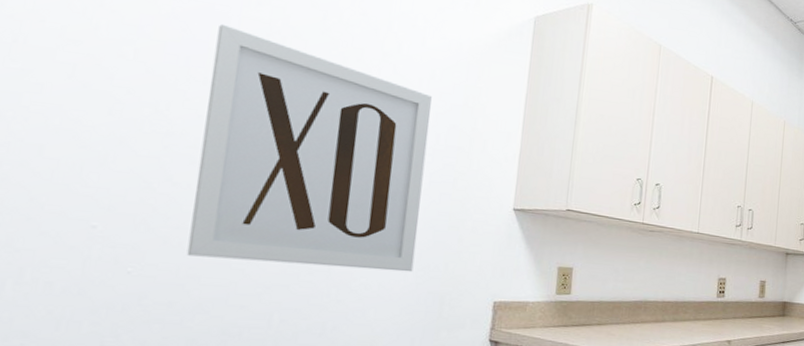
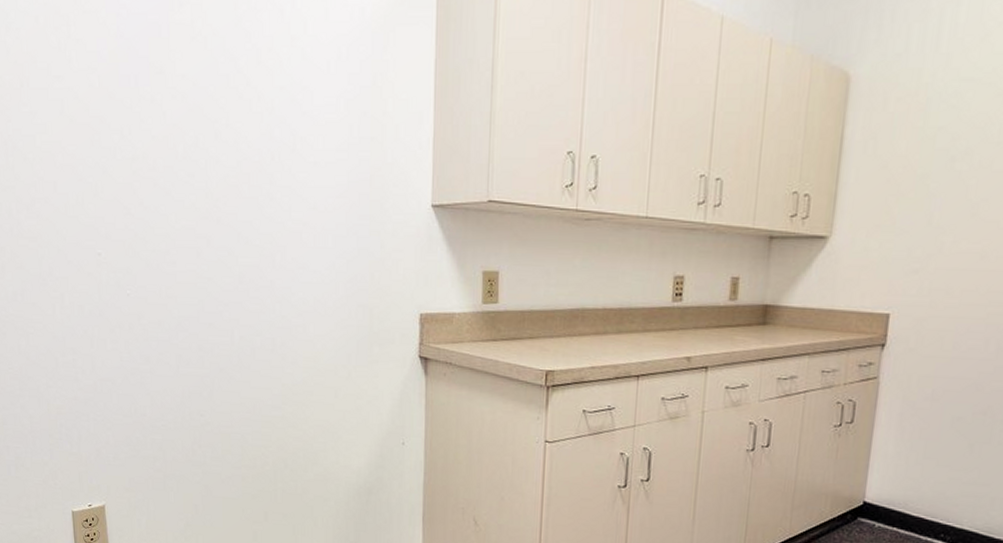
wall art: present [186,23,432,272] -> none [154,34,343,284]

